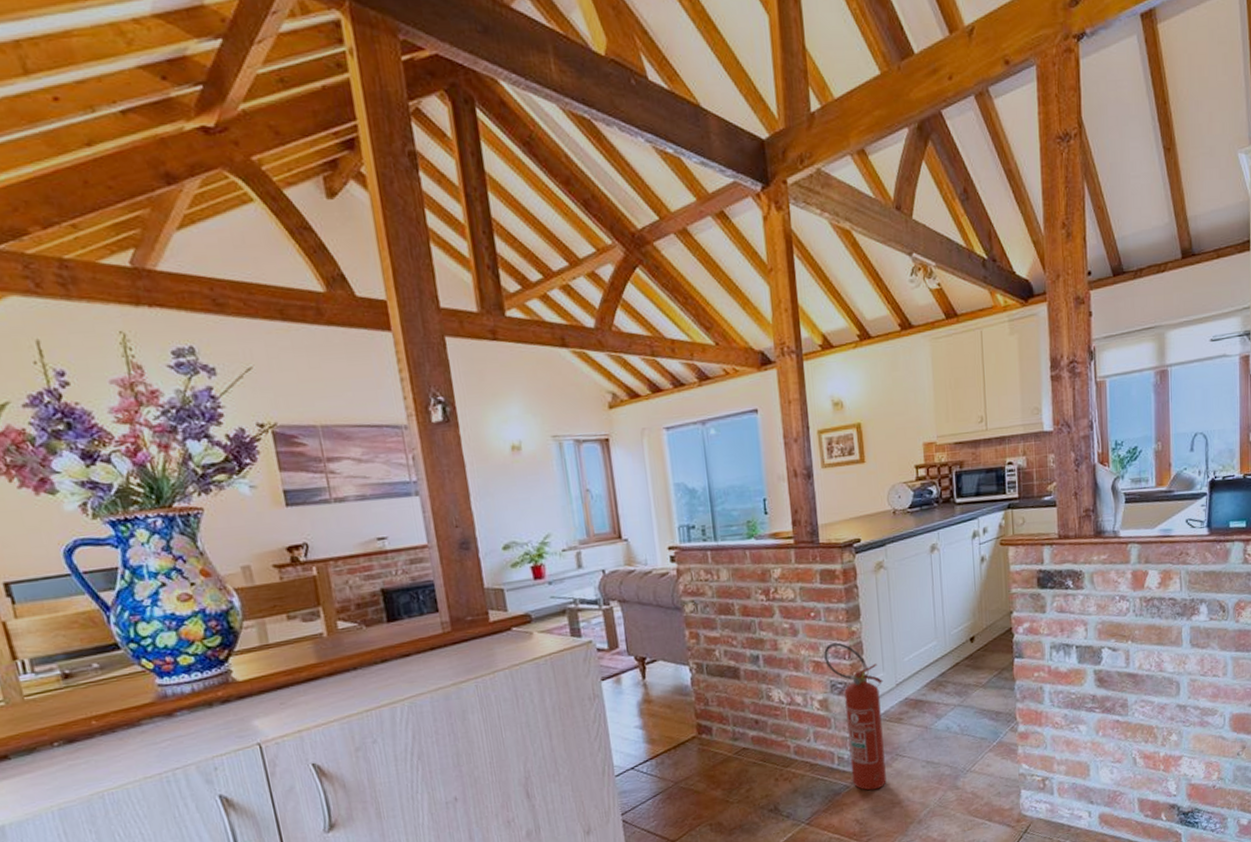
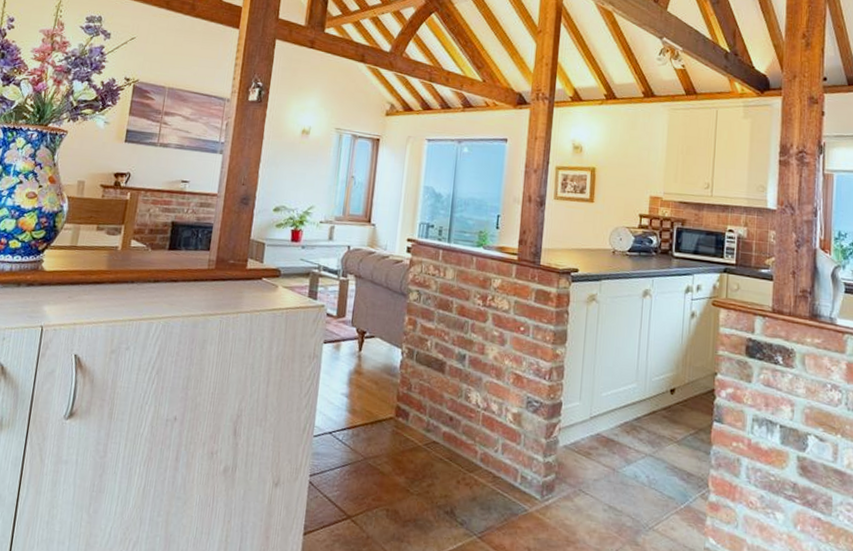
fire extinguisher: present [824,642,887,791] -> none [525,360,579,521]

